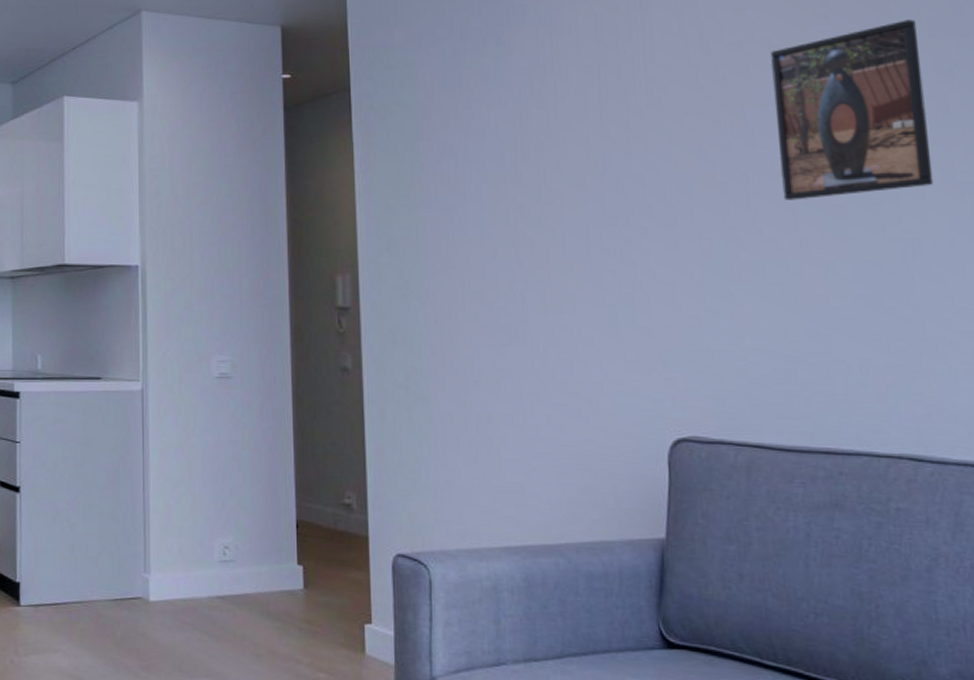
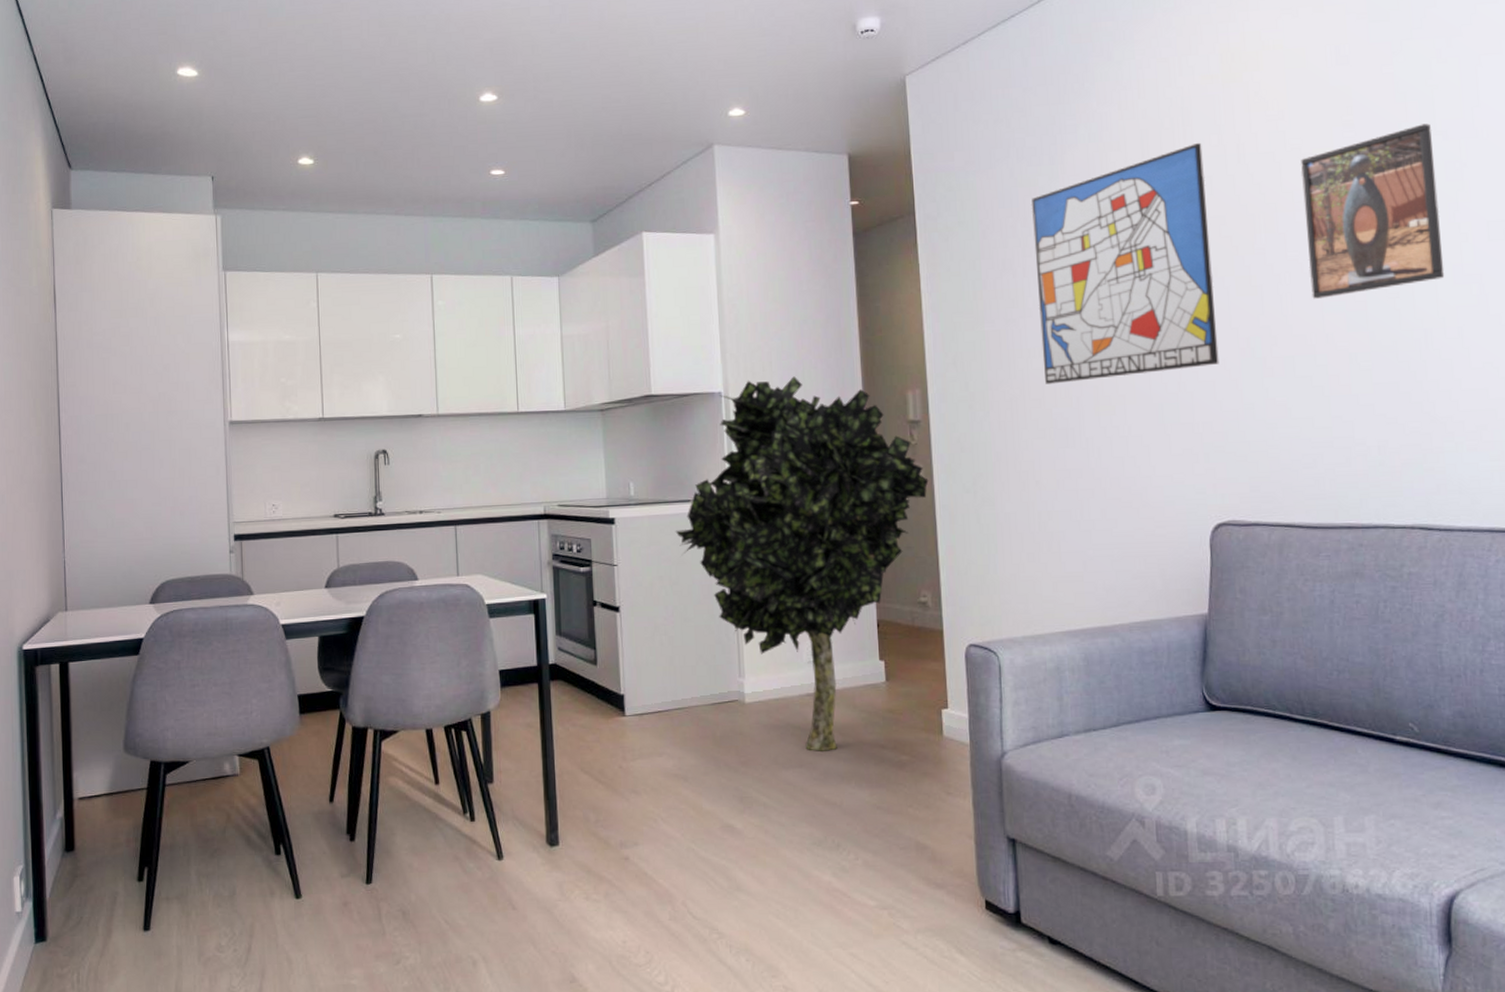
tree: none [83,253,357,661] -> present [675,376,929,751]
wall art: none [474,29,680,276] -> present [1031,142,1219,384]

